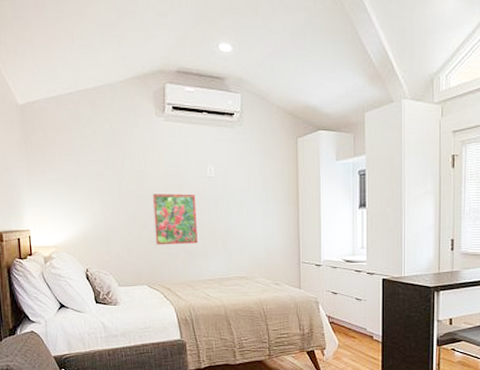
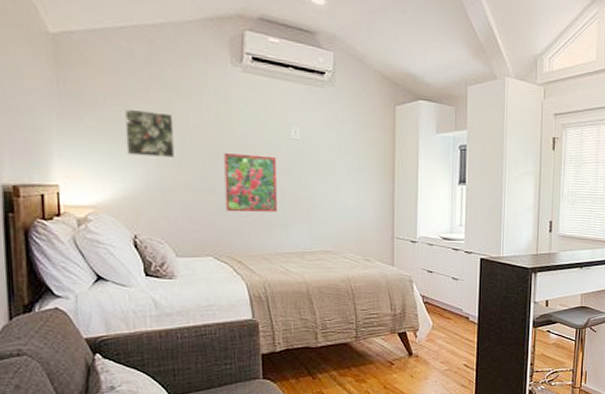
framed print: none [74,162,115,201] -> present [123,108,176,158]

